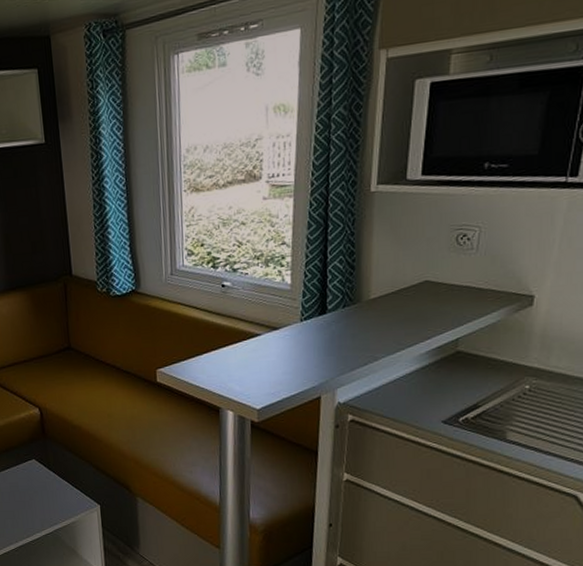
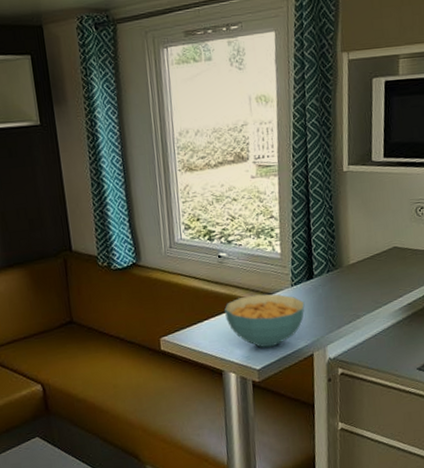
cereal bowl: none [224,328,315,387] -> present [224,294,305,348]

